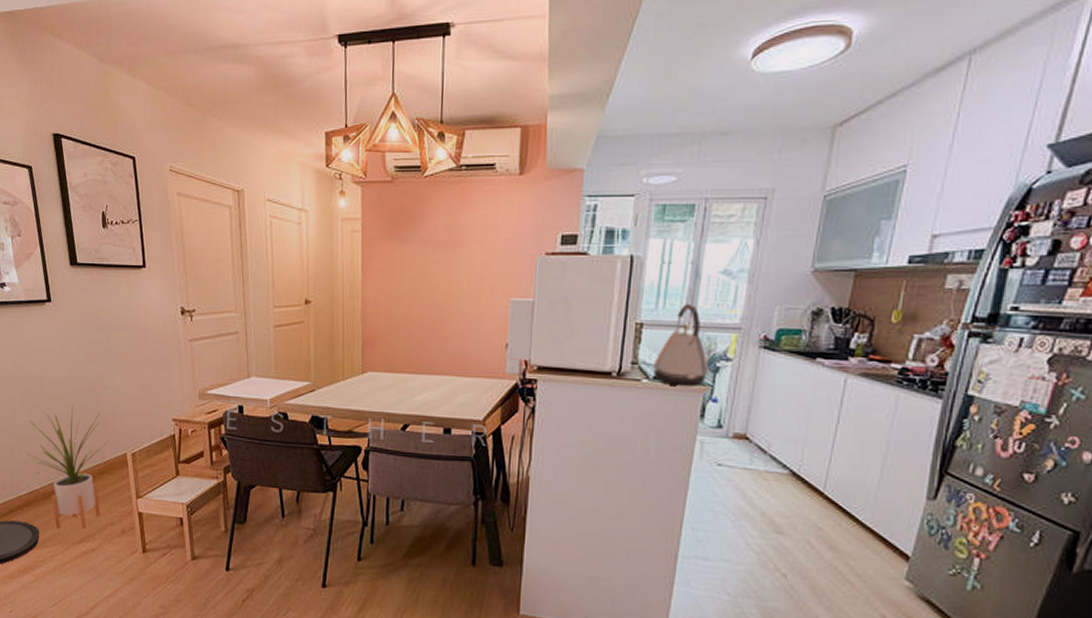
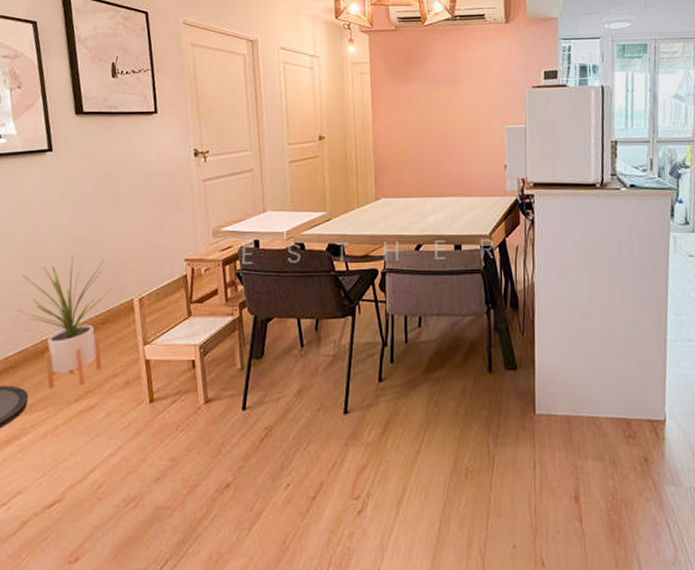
kettle: present [652,304,709,388] -> none [628,123,673,192]

